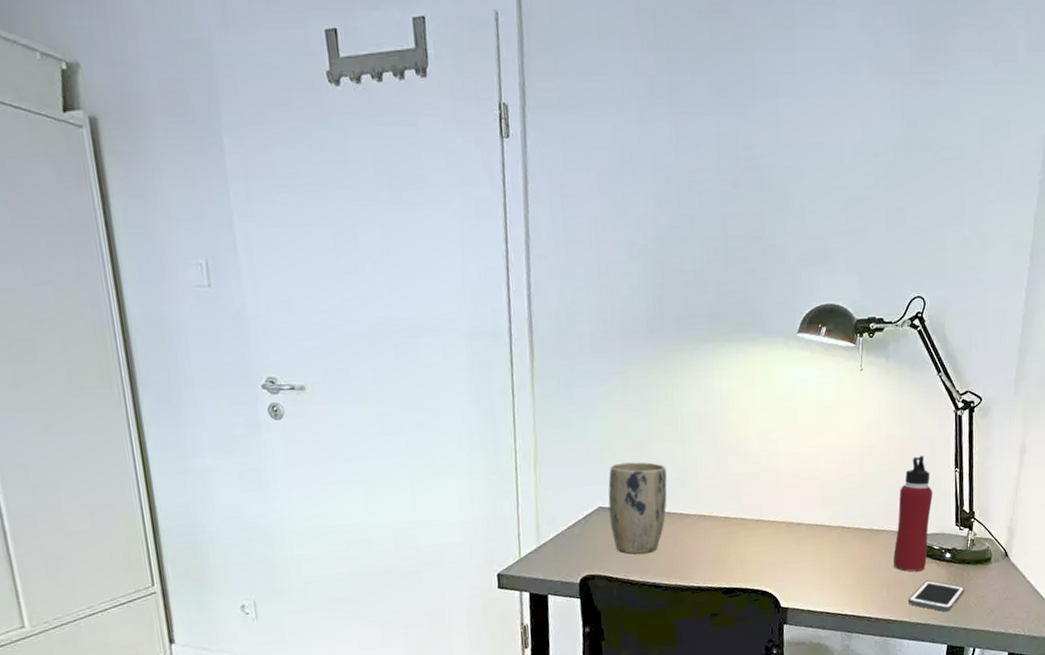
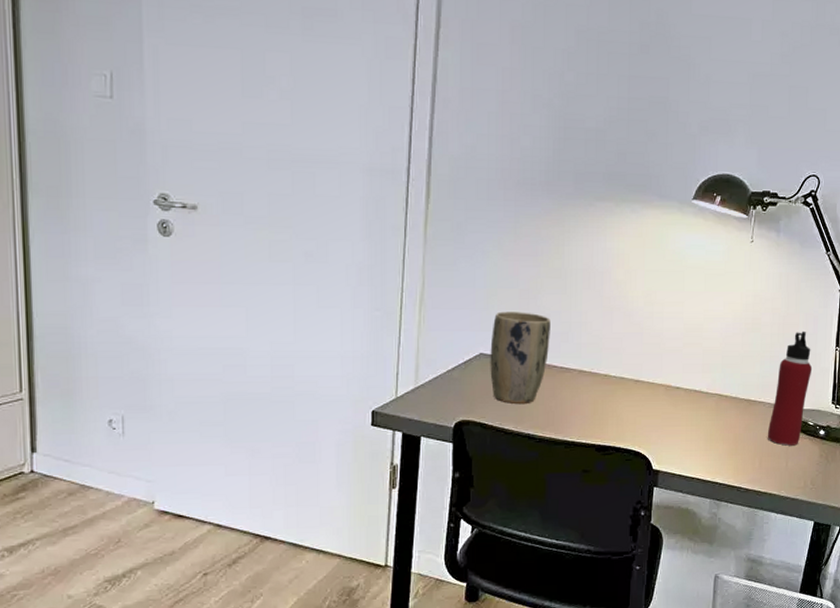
cell phone: present [908,580,965,612] -> none [779,455,836,489]

